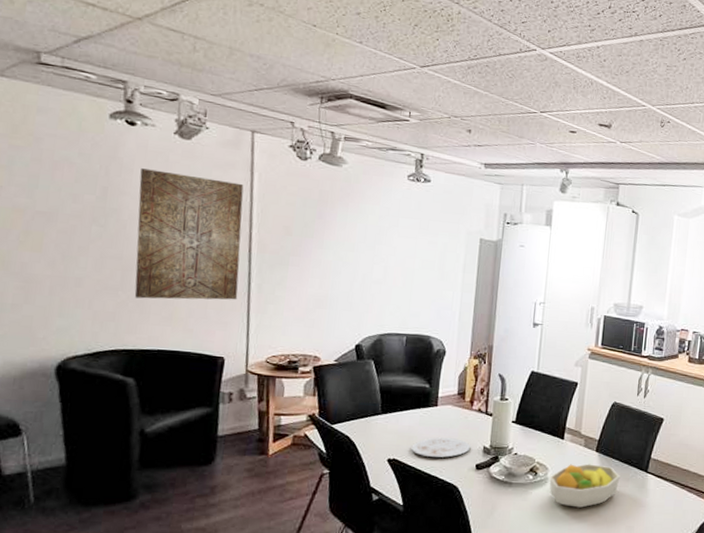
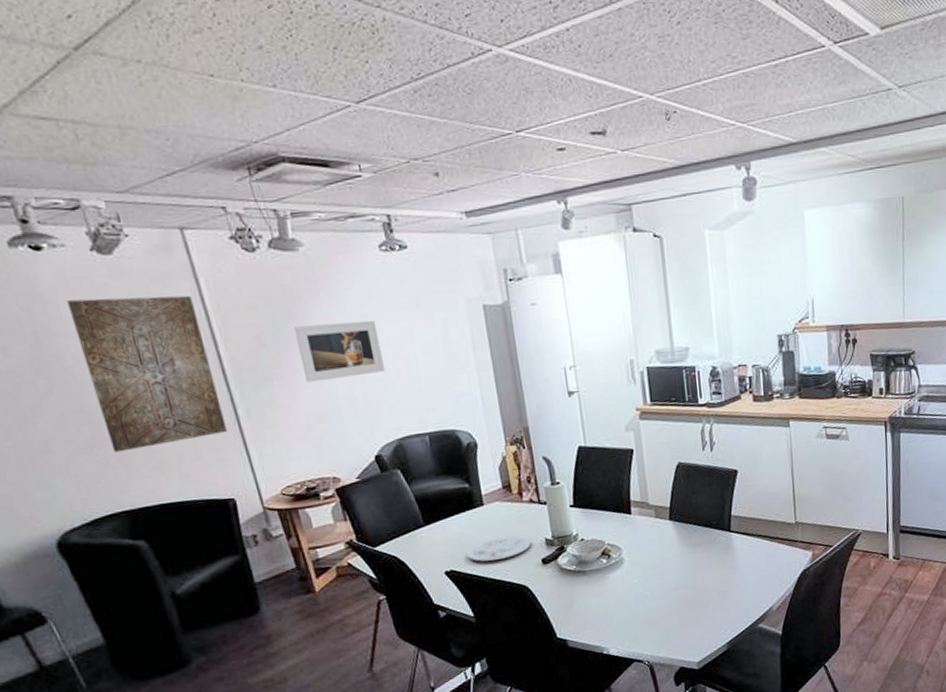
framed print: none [316,226,388,276] -> present [293,320,385,383]
fruit bowl: present [549,464,620,508] -> none [625,533,702,584]

